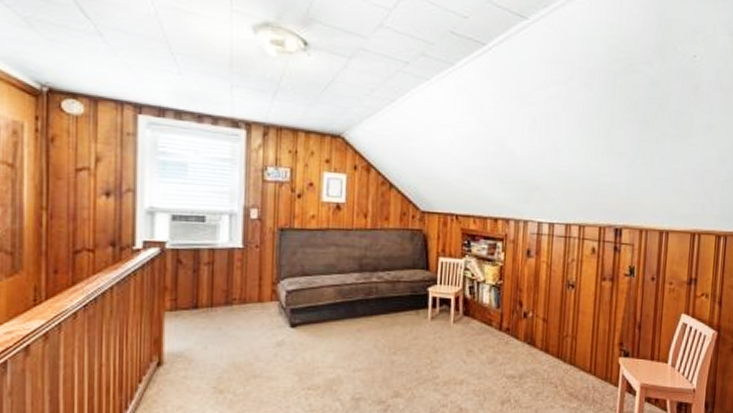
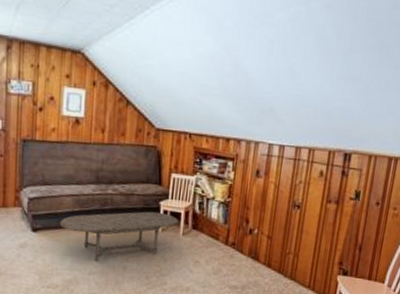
coffee table: none [321,299,448,357] -> present [60,211,178,262]

